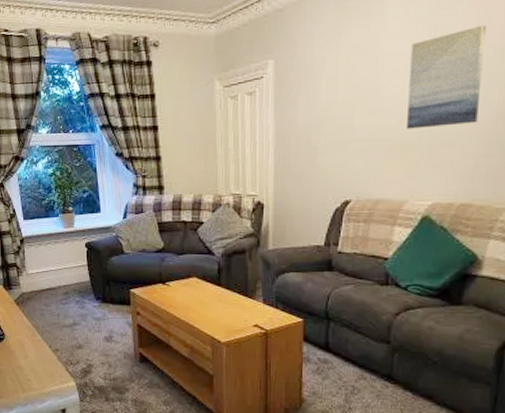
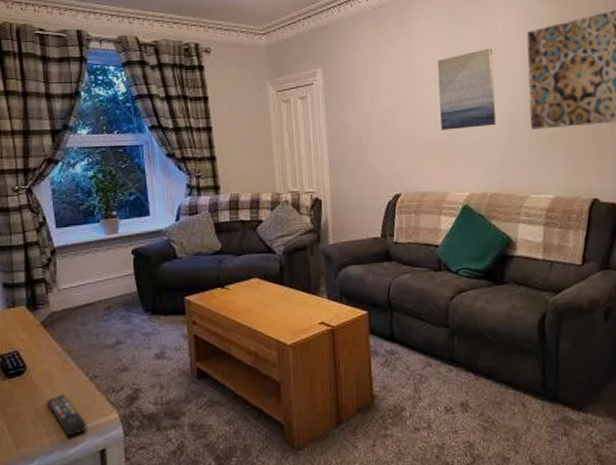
remote control: none [20,360,52,395] -> present [46,394,87,437]

